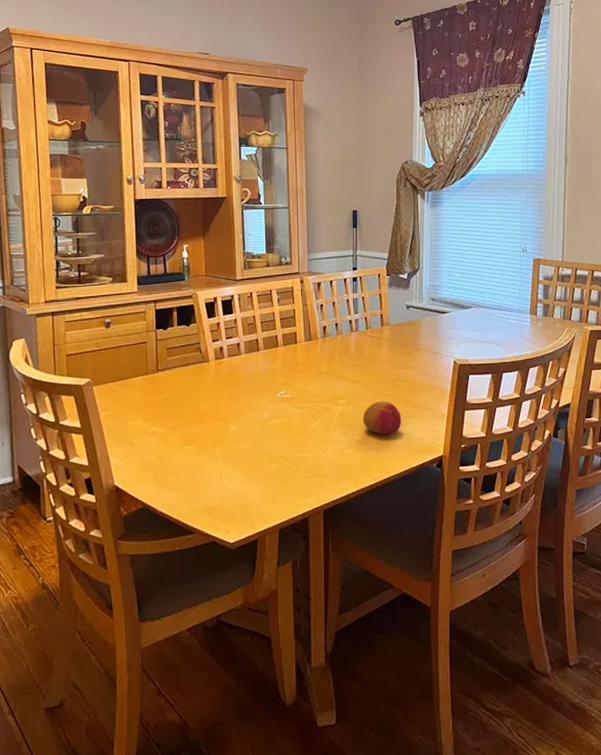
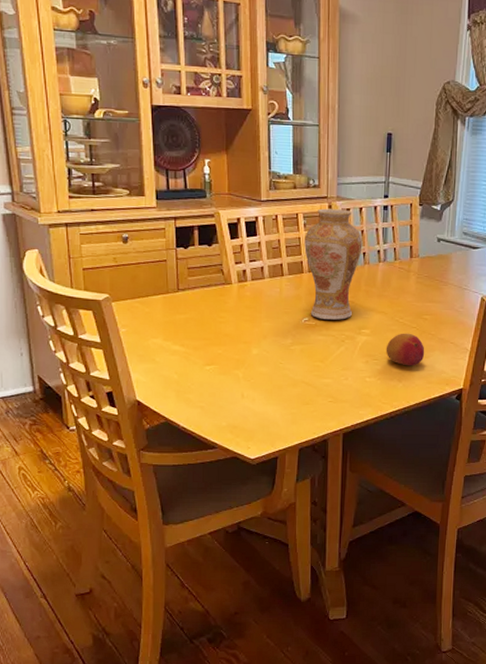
vase: none [279,283,335,392] -> present [304,208,363,320]

